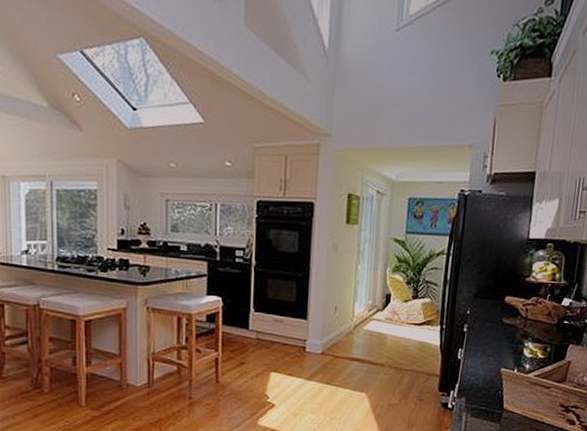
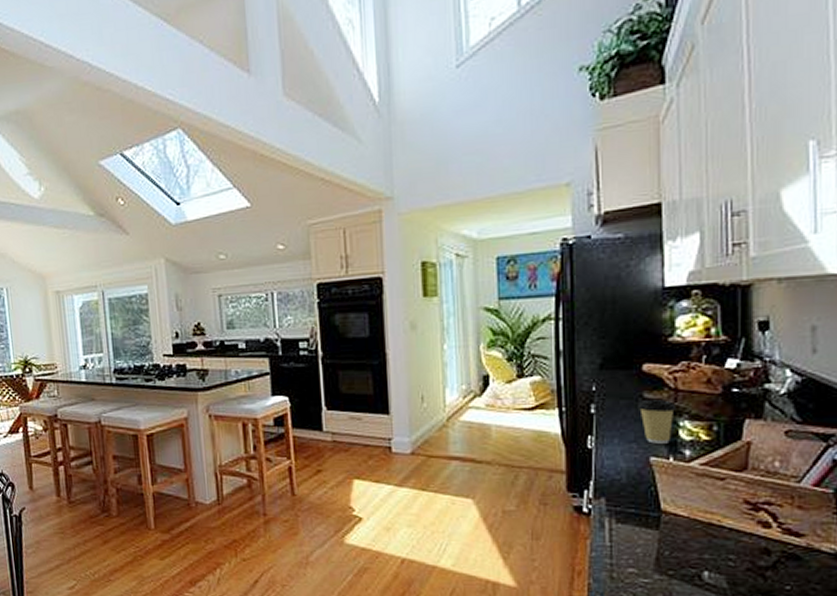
coffee cup: none [497,324,525,359] -> present [637,400,677,444]

